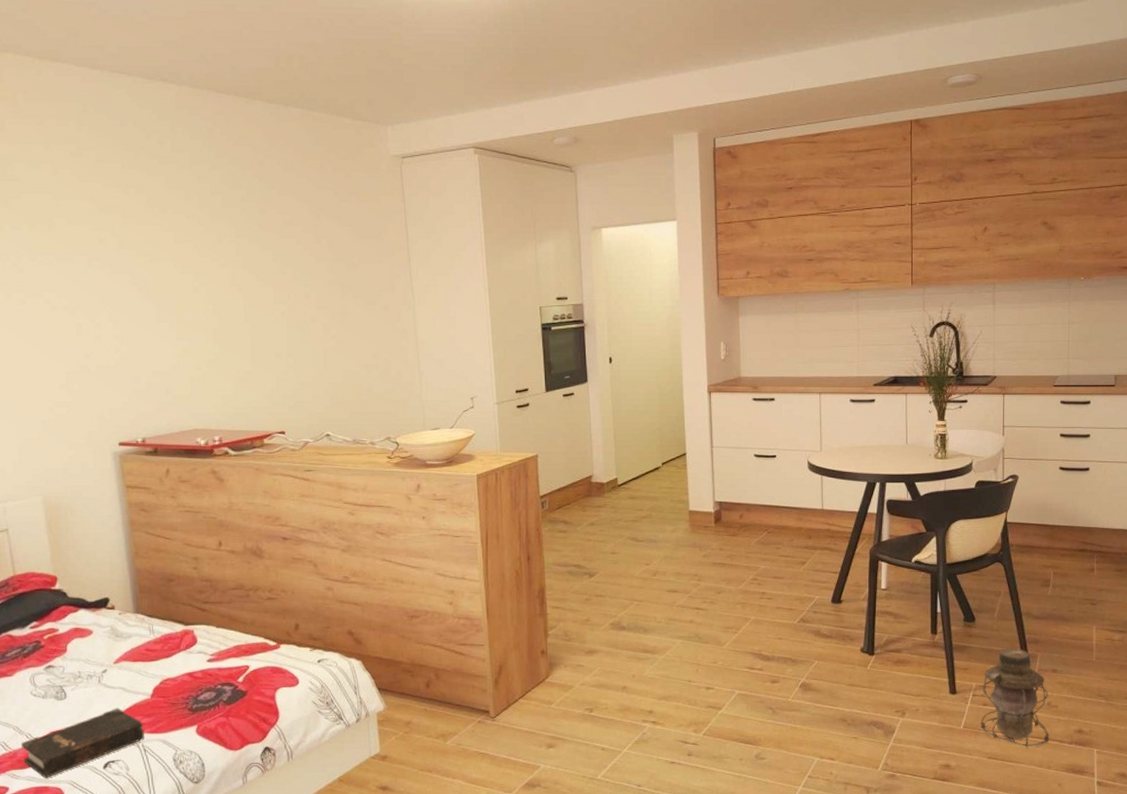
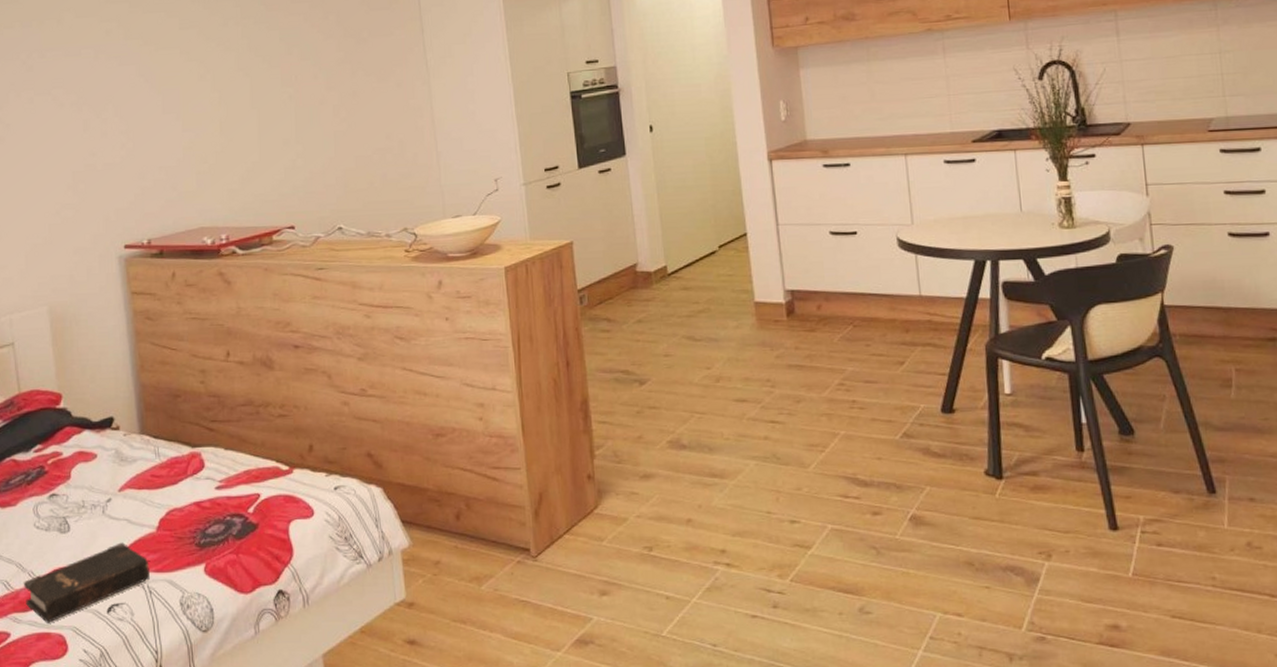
lantern: present [981,648,1050,748] -> none [1153,469,1256,604]

